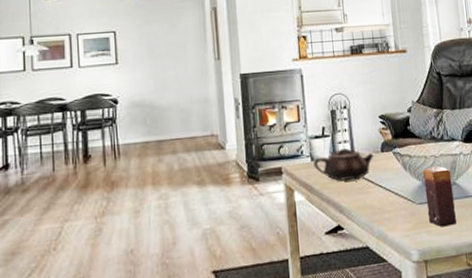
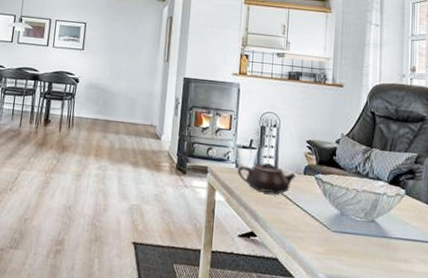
candle: present [423,166,457,228] -> none [341,199,371,261]

